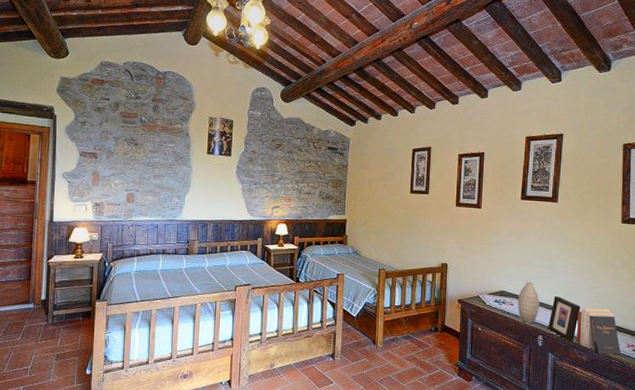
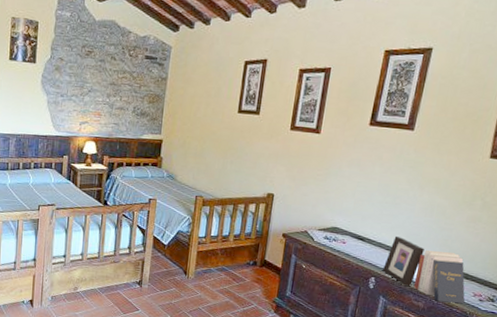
vase: present [517,281,540,324] -> none [350,218,377,265]

